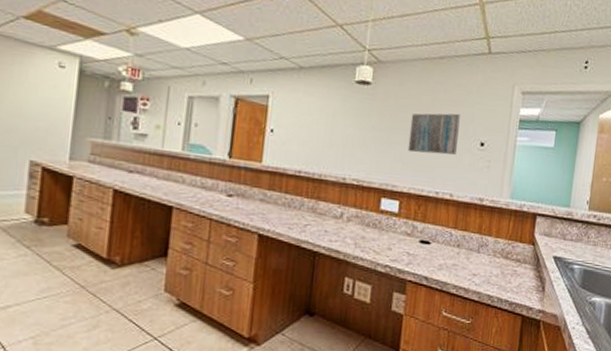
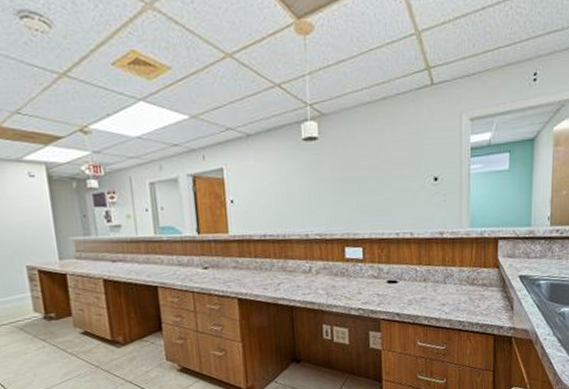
wall art: present [407,113,461,155] -> none [362,152,411,199]

